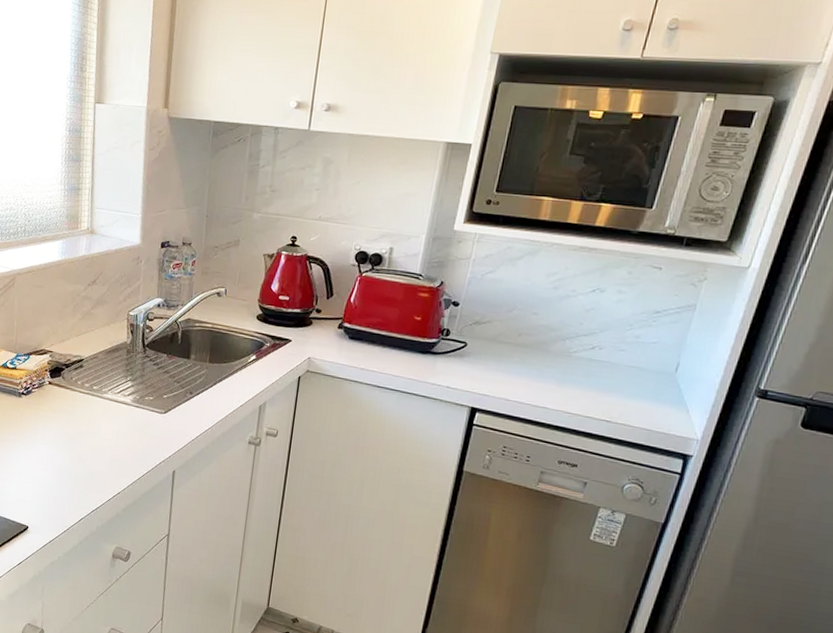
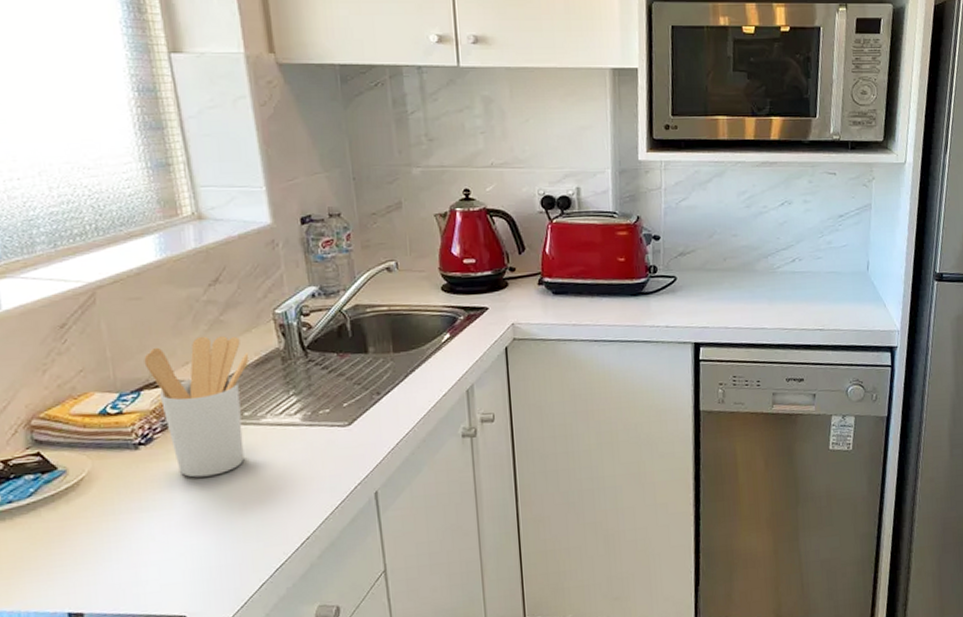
utensil holder: none [36,322,106,429] -> present [144,336,250,478]

